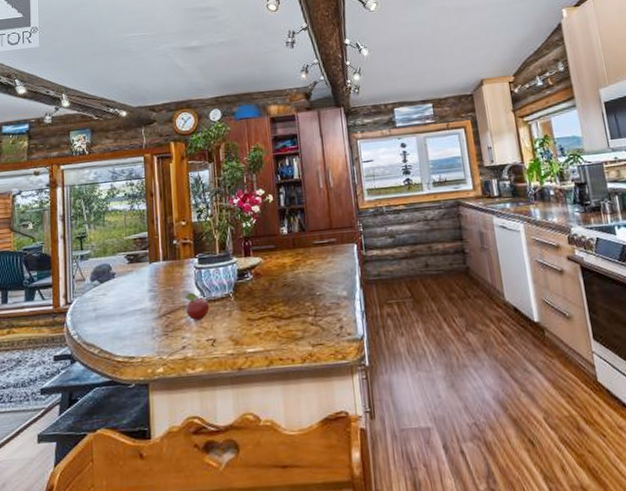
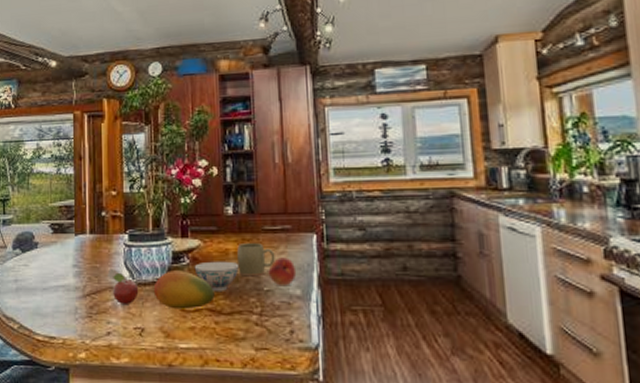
fruit: none [222,285,276,320] -> present [153,270,215,310]
bowl: none [257,273,296,300] -> present [194,261,240,291]
mug: none [293,256,325,285] -> present [237,243,275,277]
fruit: none [319,265,343,290] -> present [268,257,297,287]

